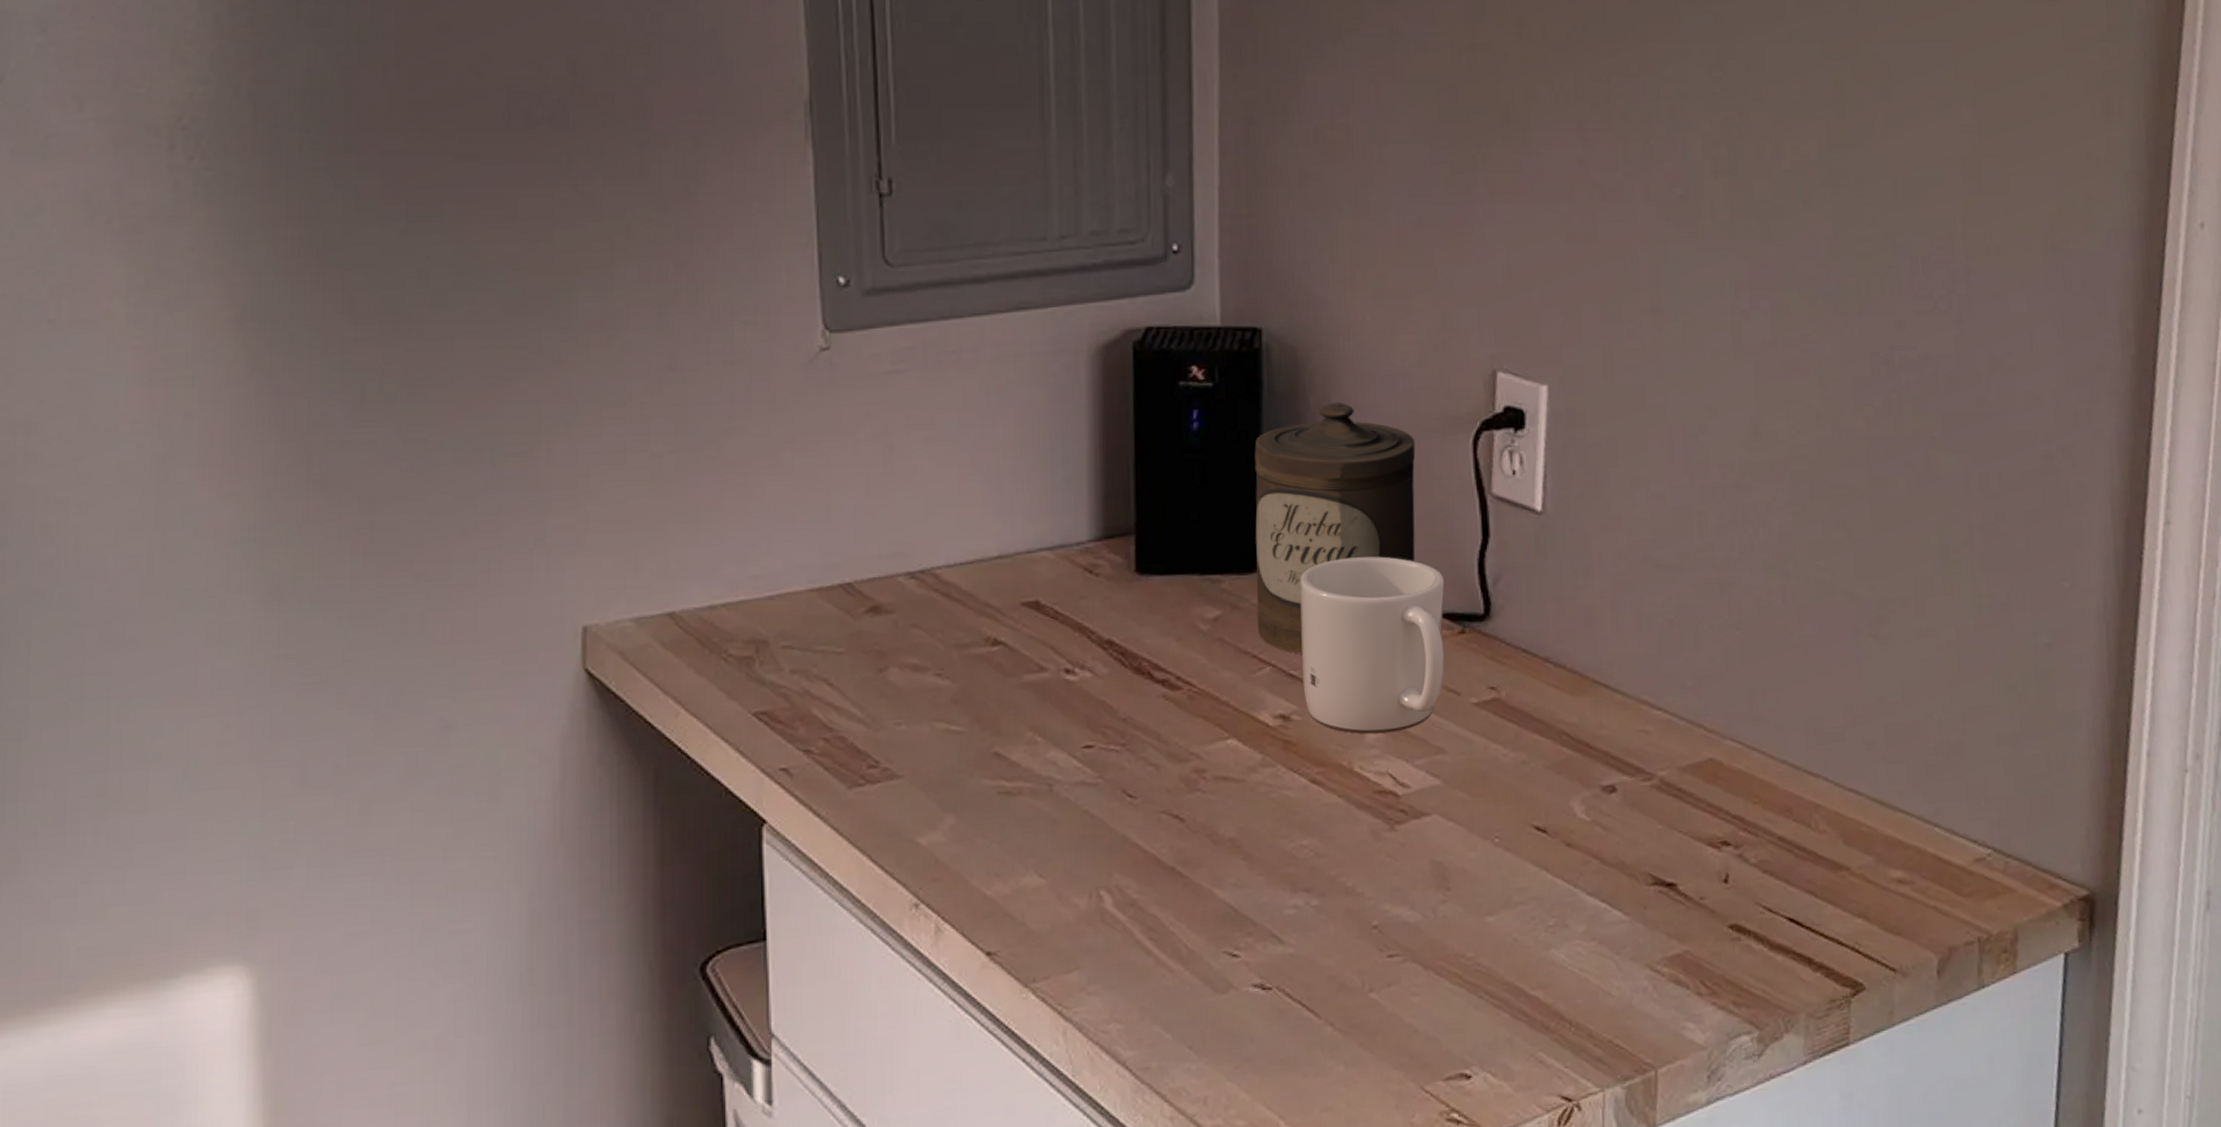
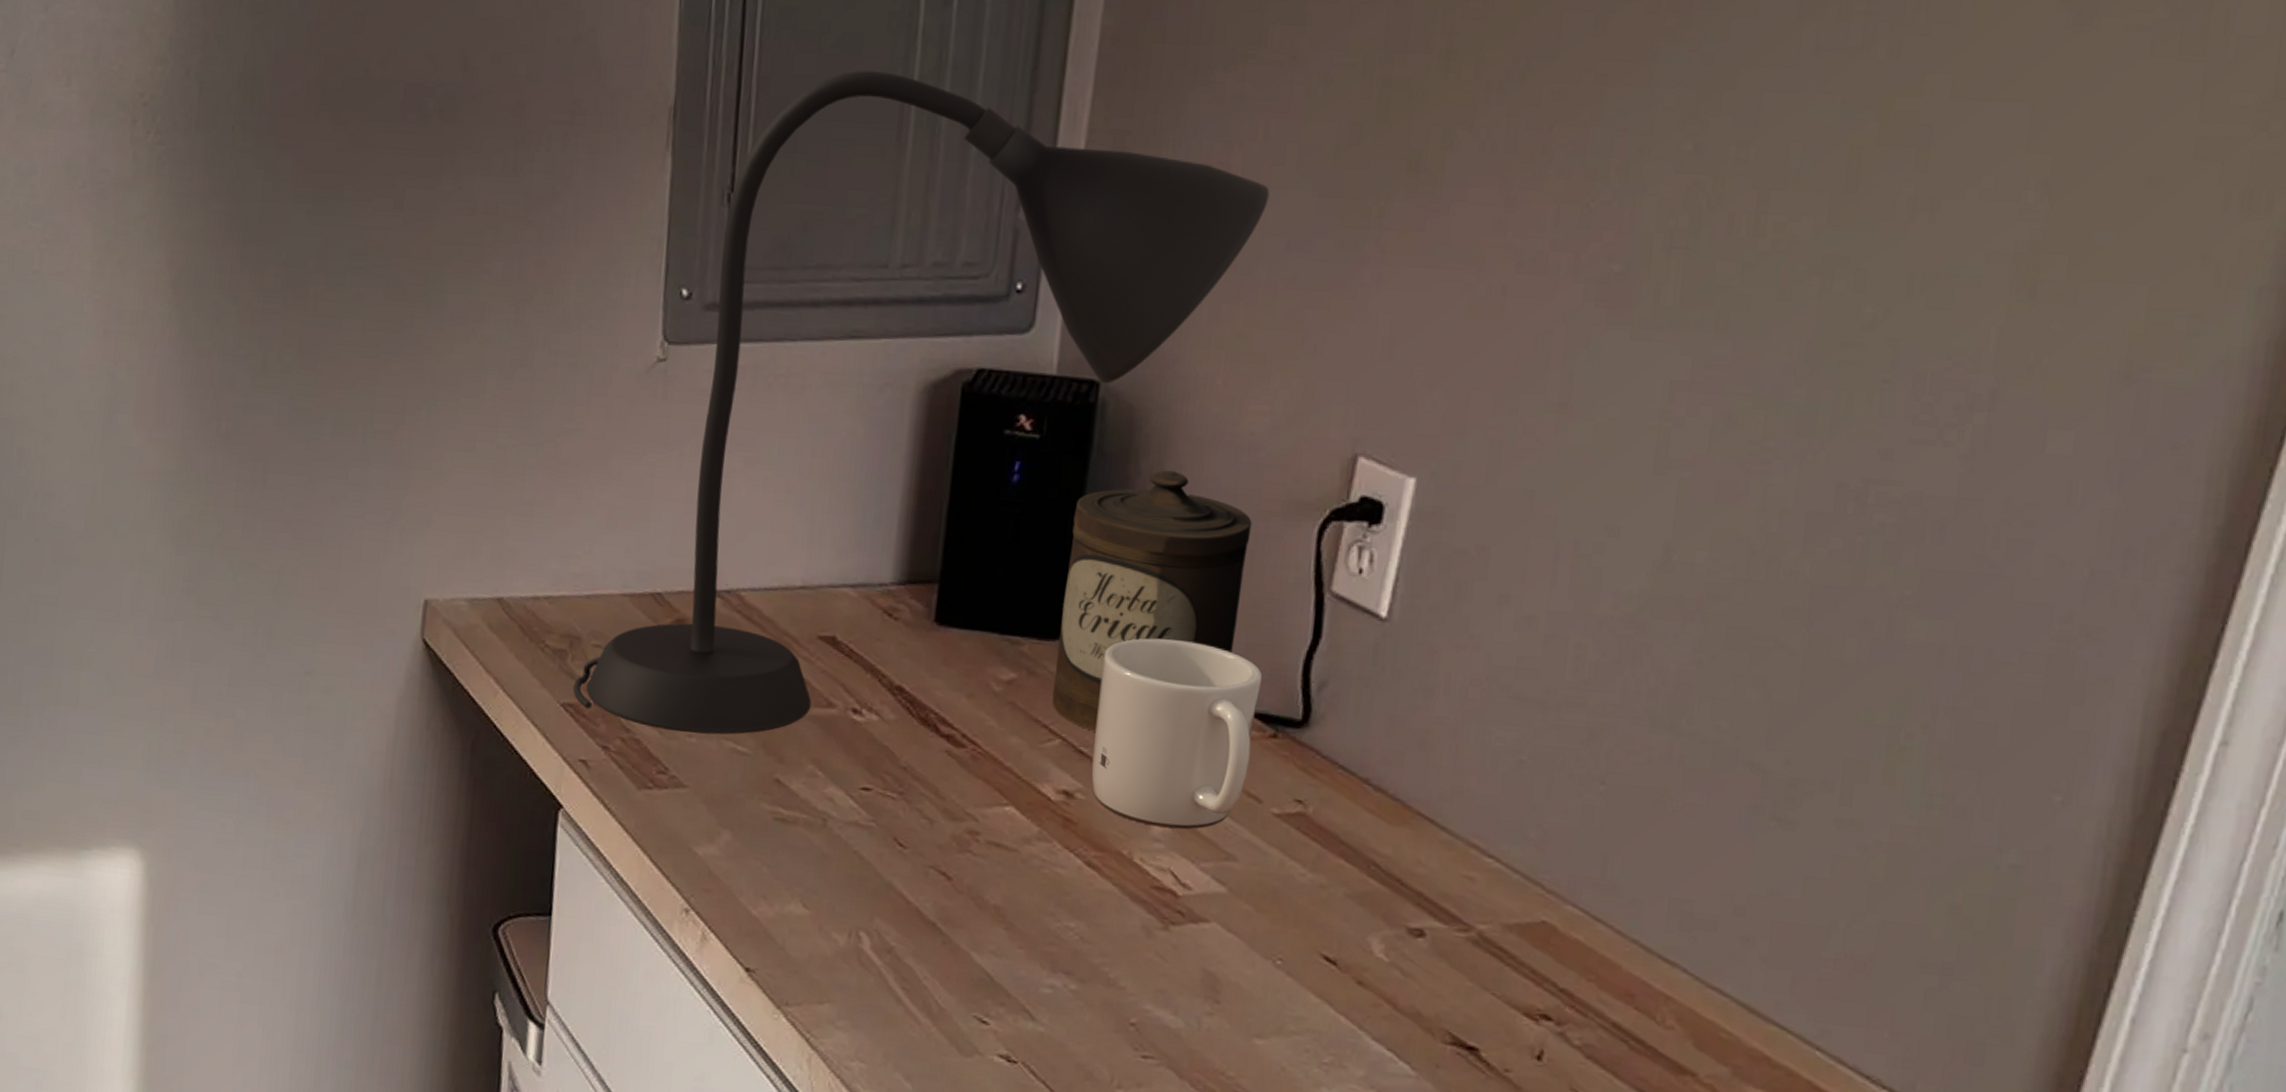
desk lamp: none [765,58,1388,722] -> present [573,70,1270,735]

